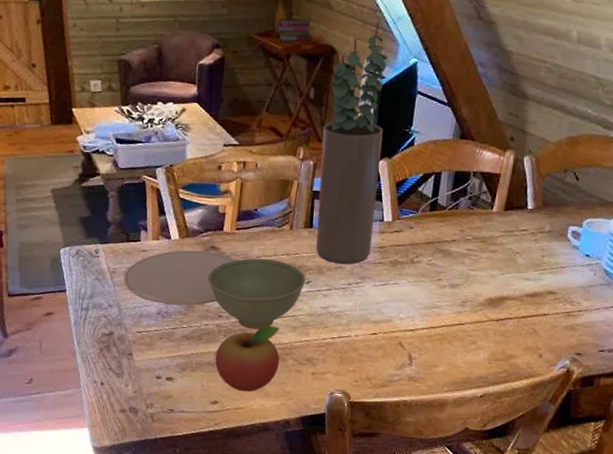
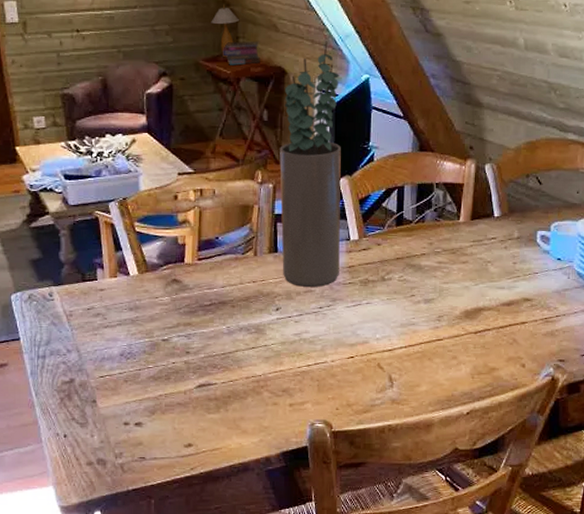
plate: present [123,250,237,306] -> none [81,285,201,345]
bowl: present [208,258,306,329] -> none [171,288,275,363]
fruit: present [215,325,280,392] -> none [185,358,254,431]

